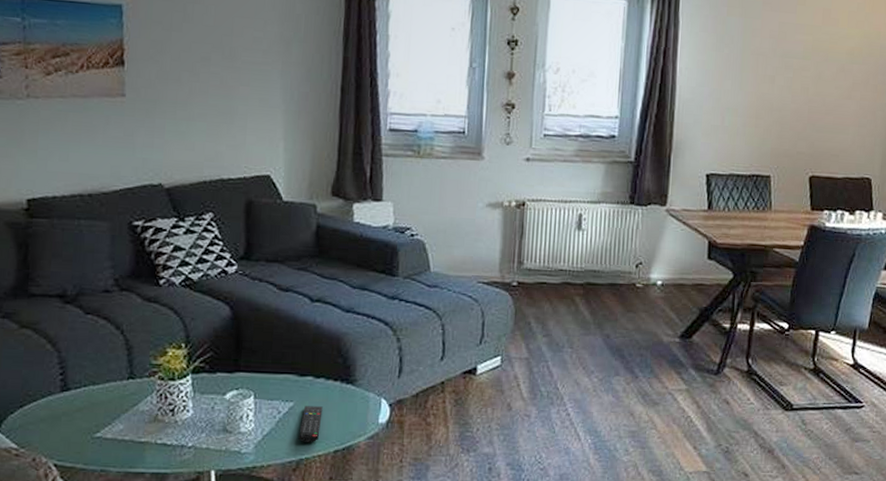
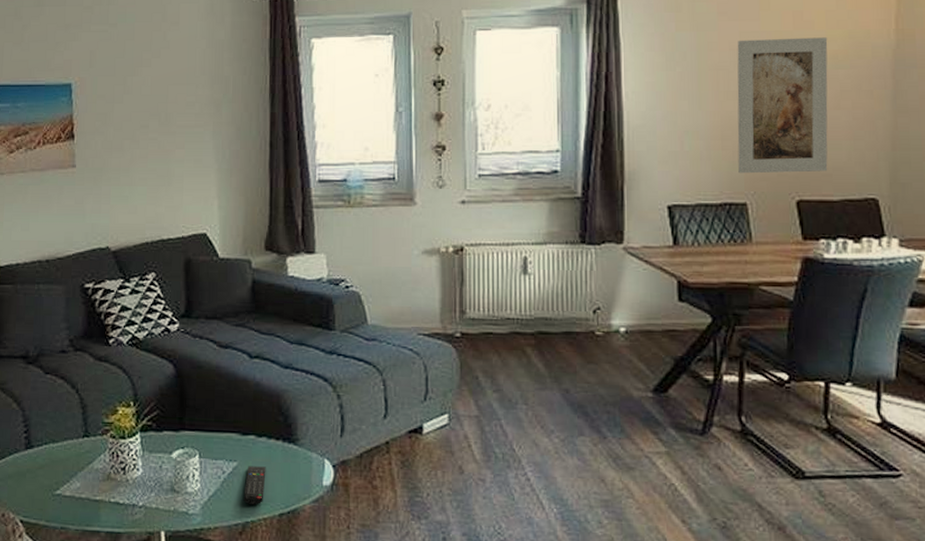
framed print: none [766,29,848,152] -> present [737,37,828,174]

